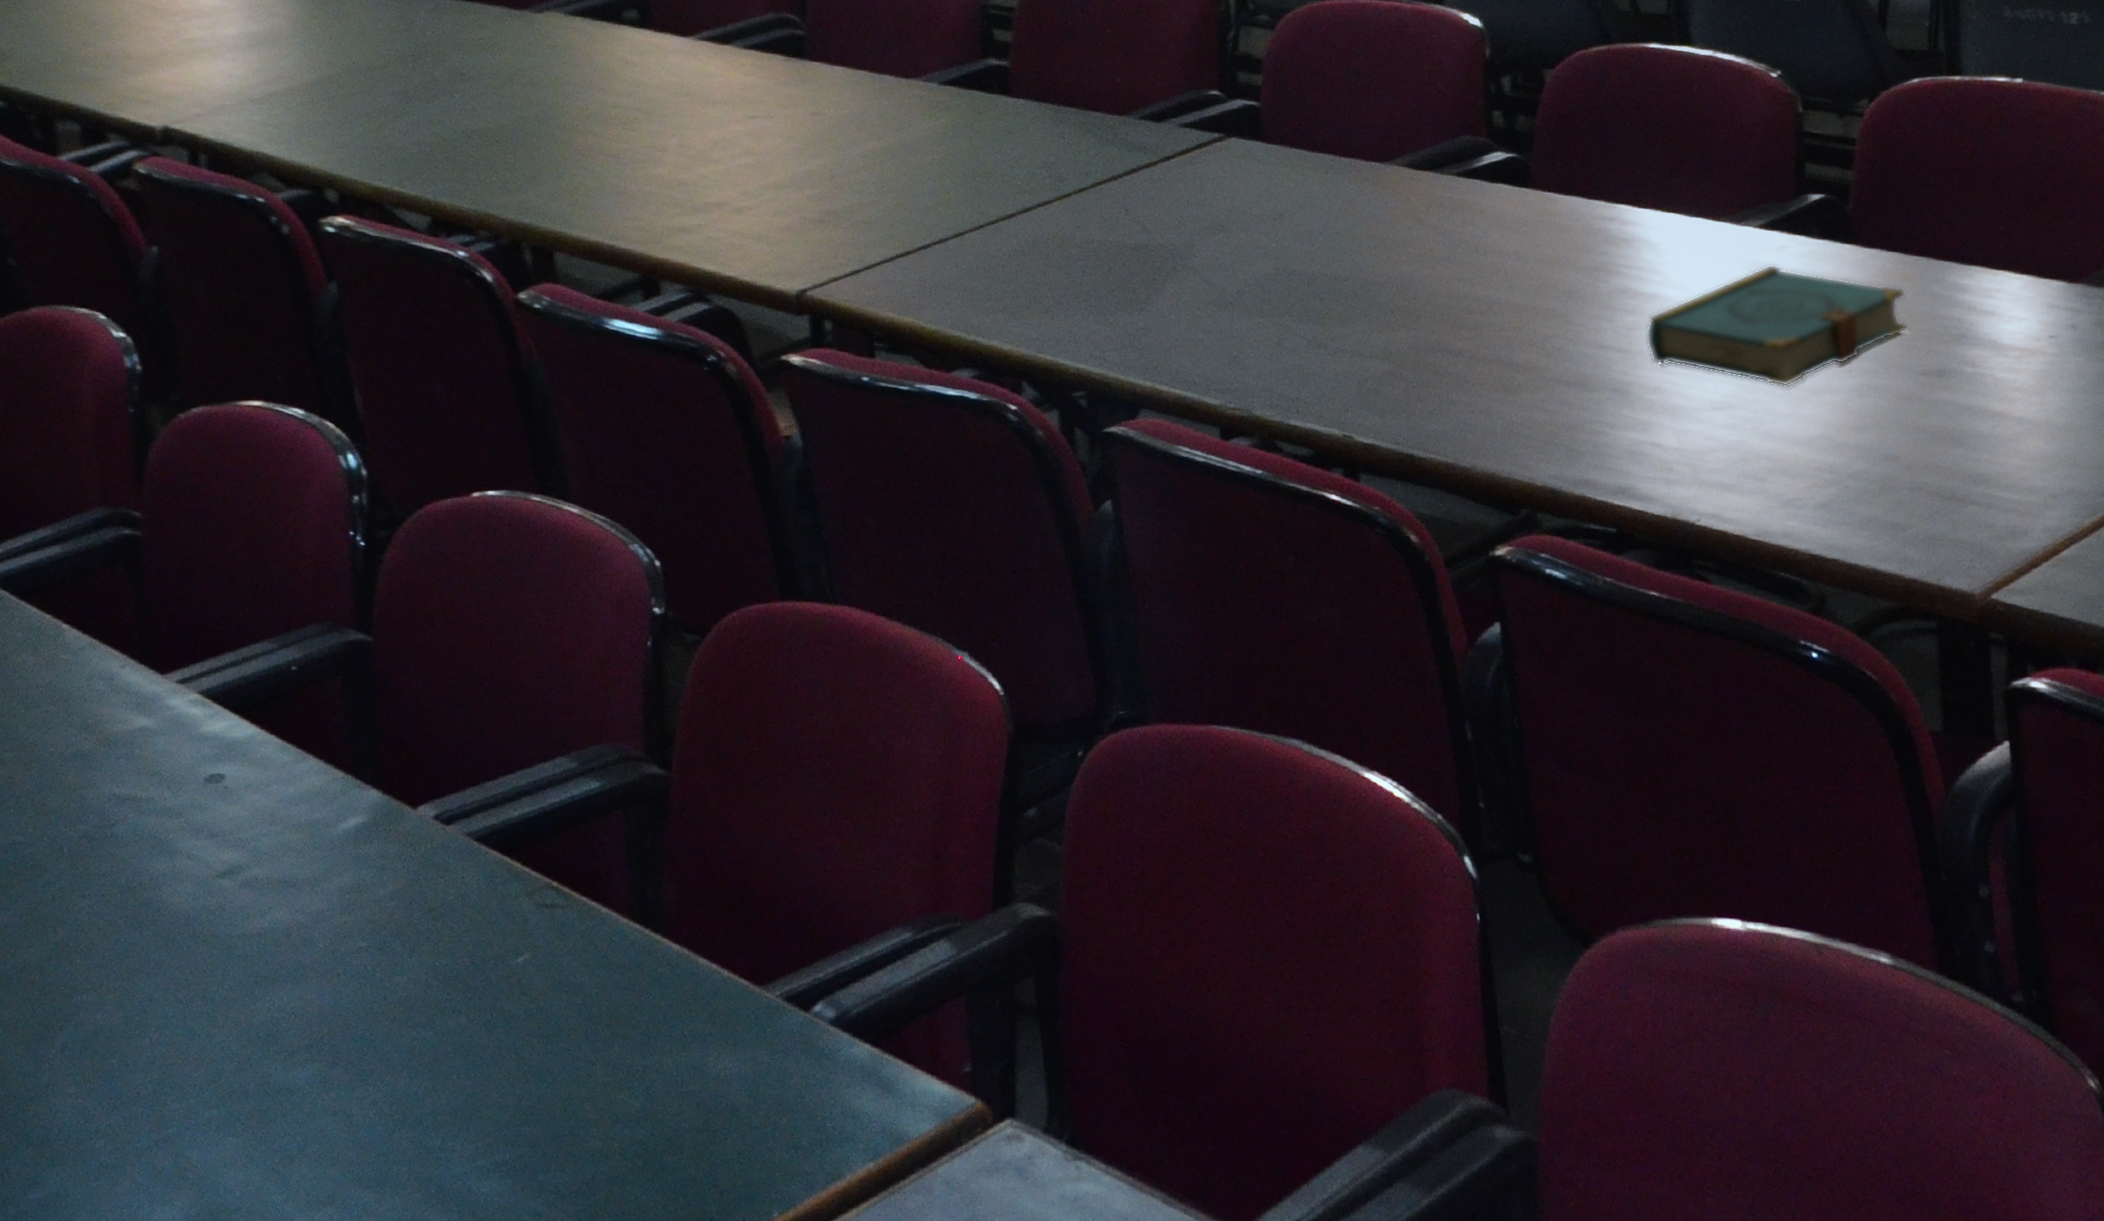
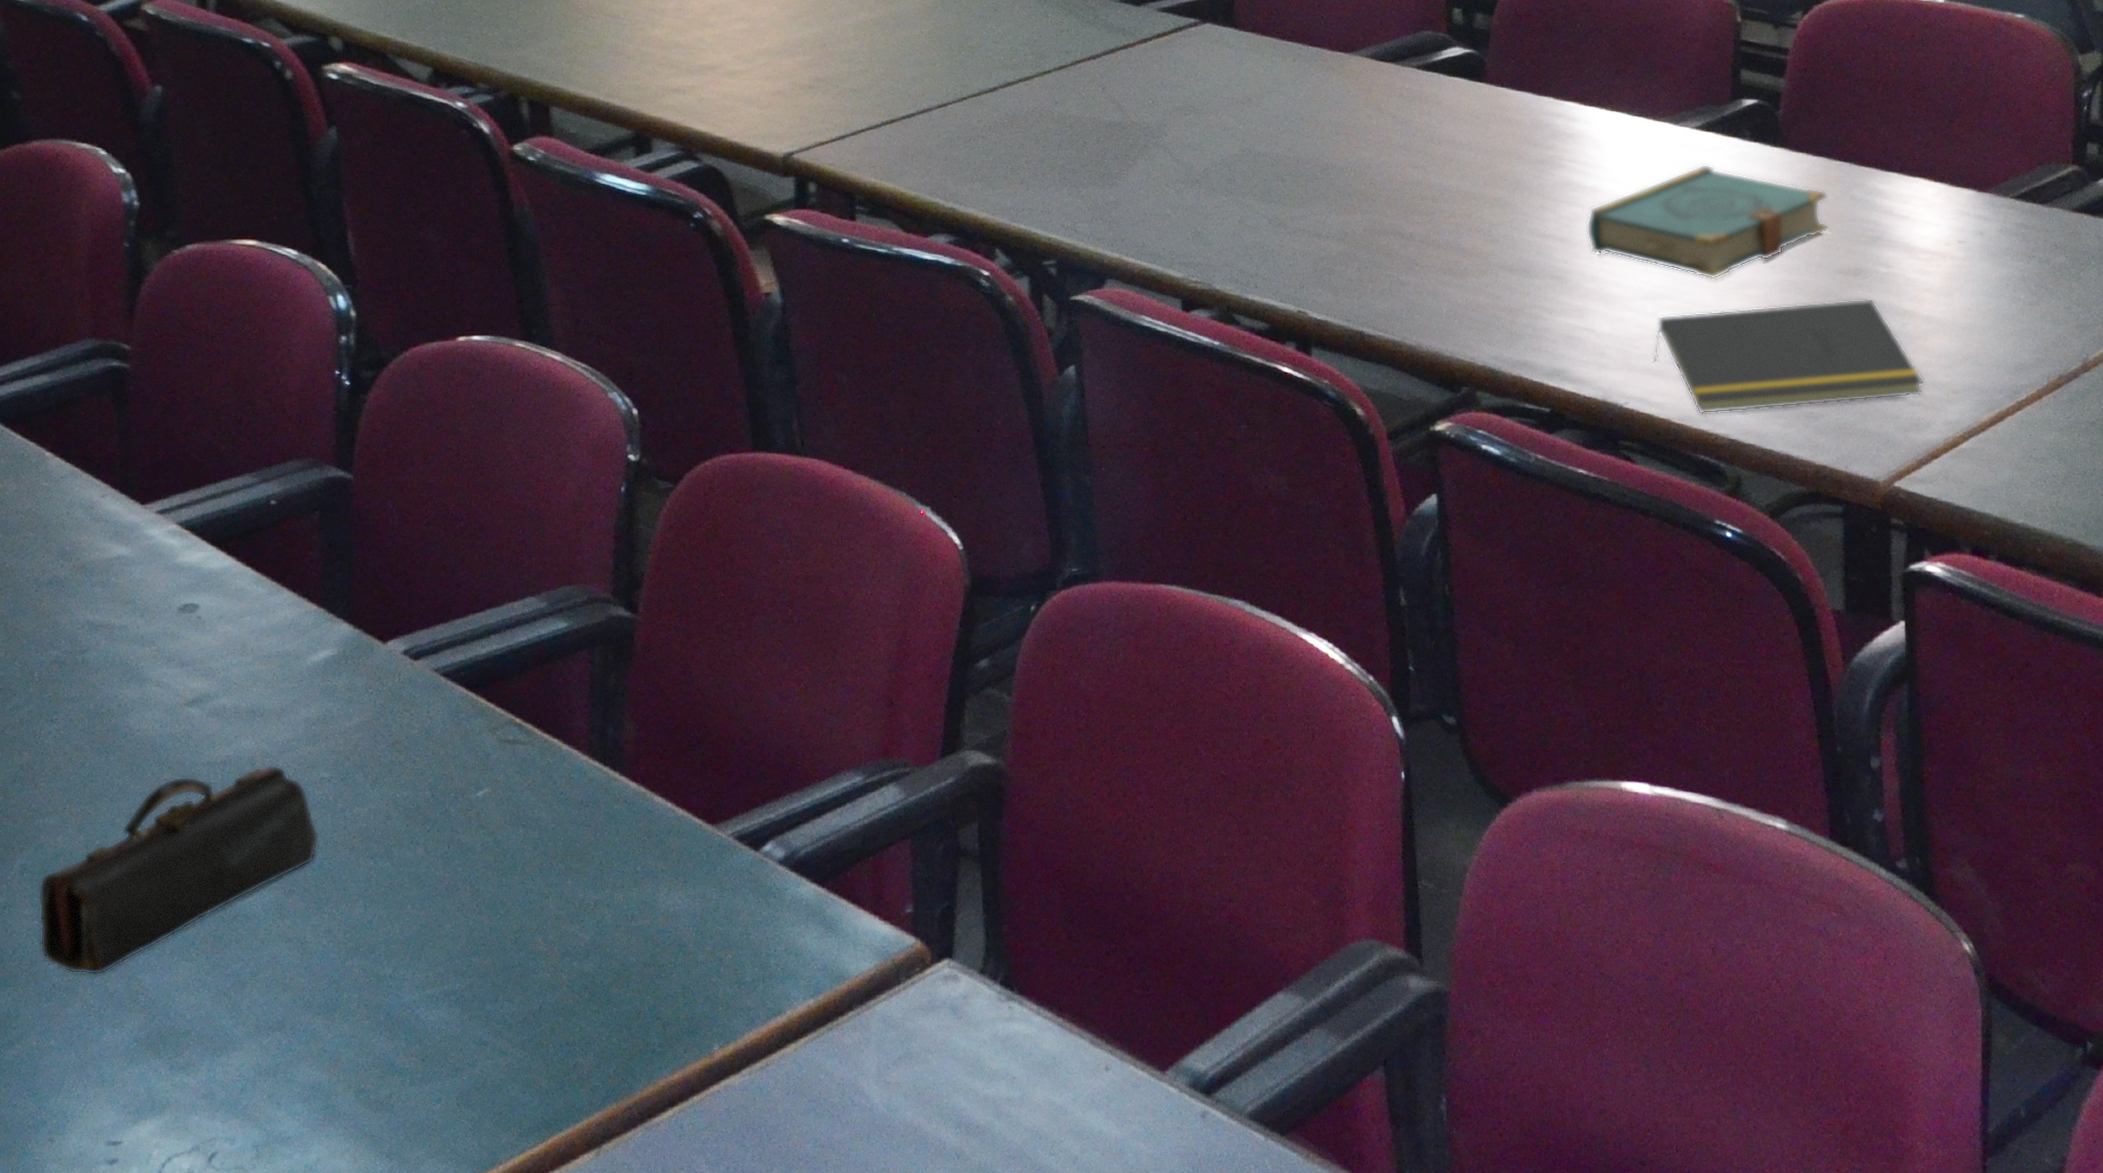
pencil case: none [80,935,360,1153] -> present [38,765,320,975]
notepad: none [1725,400,2019,529] -> present [1654,298,1924,414]

